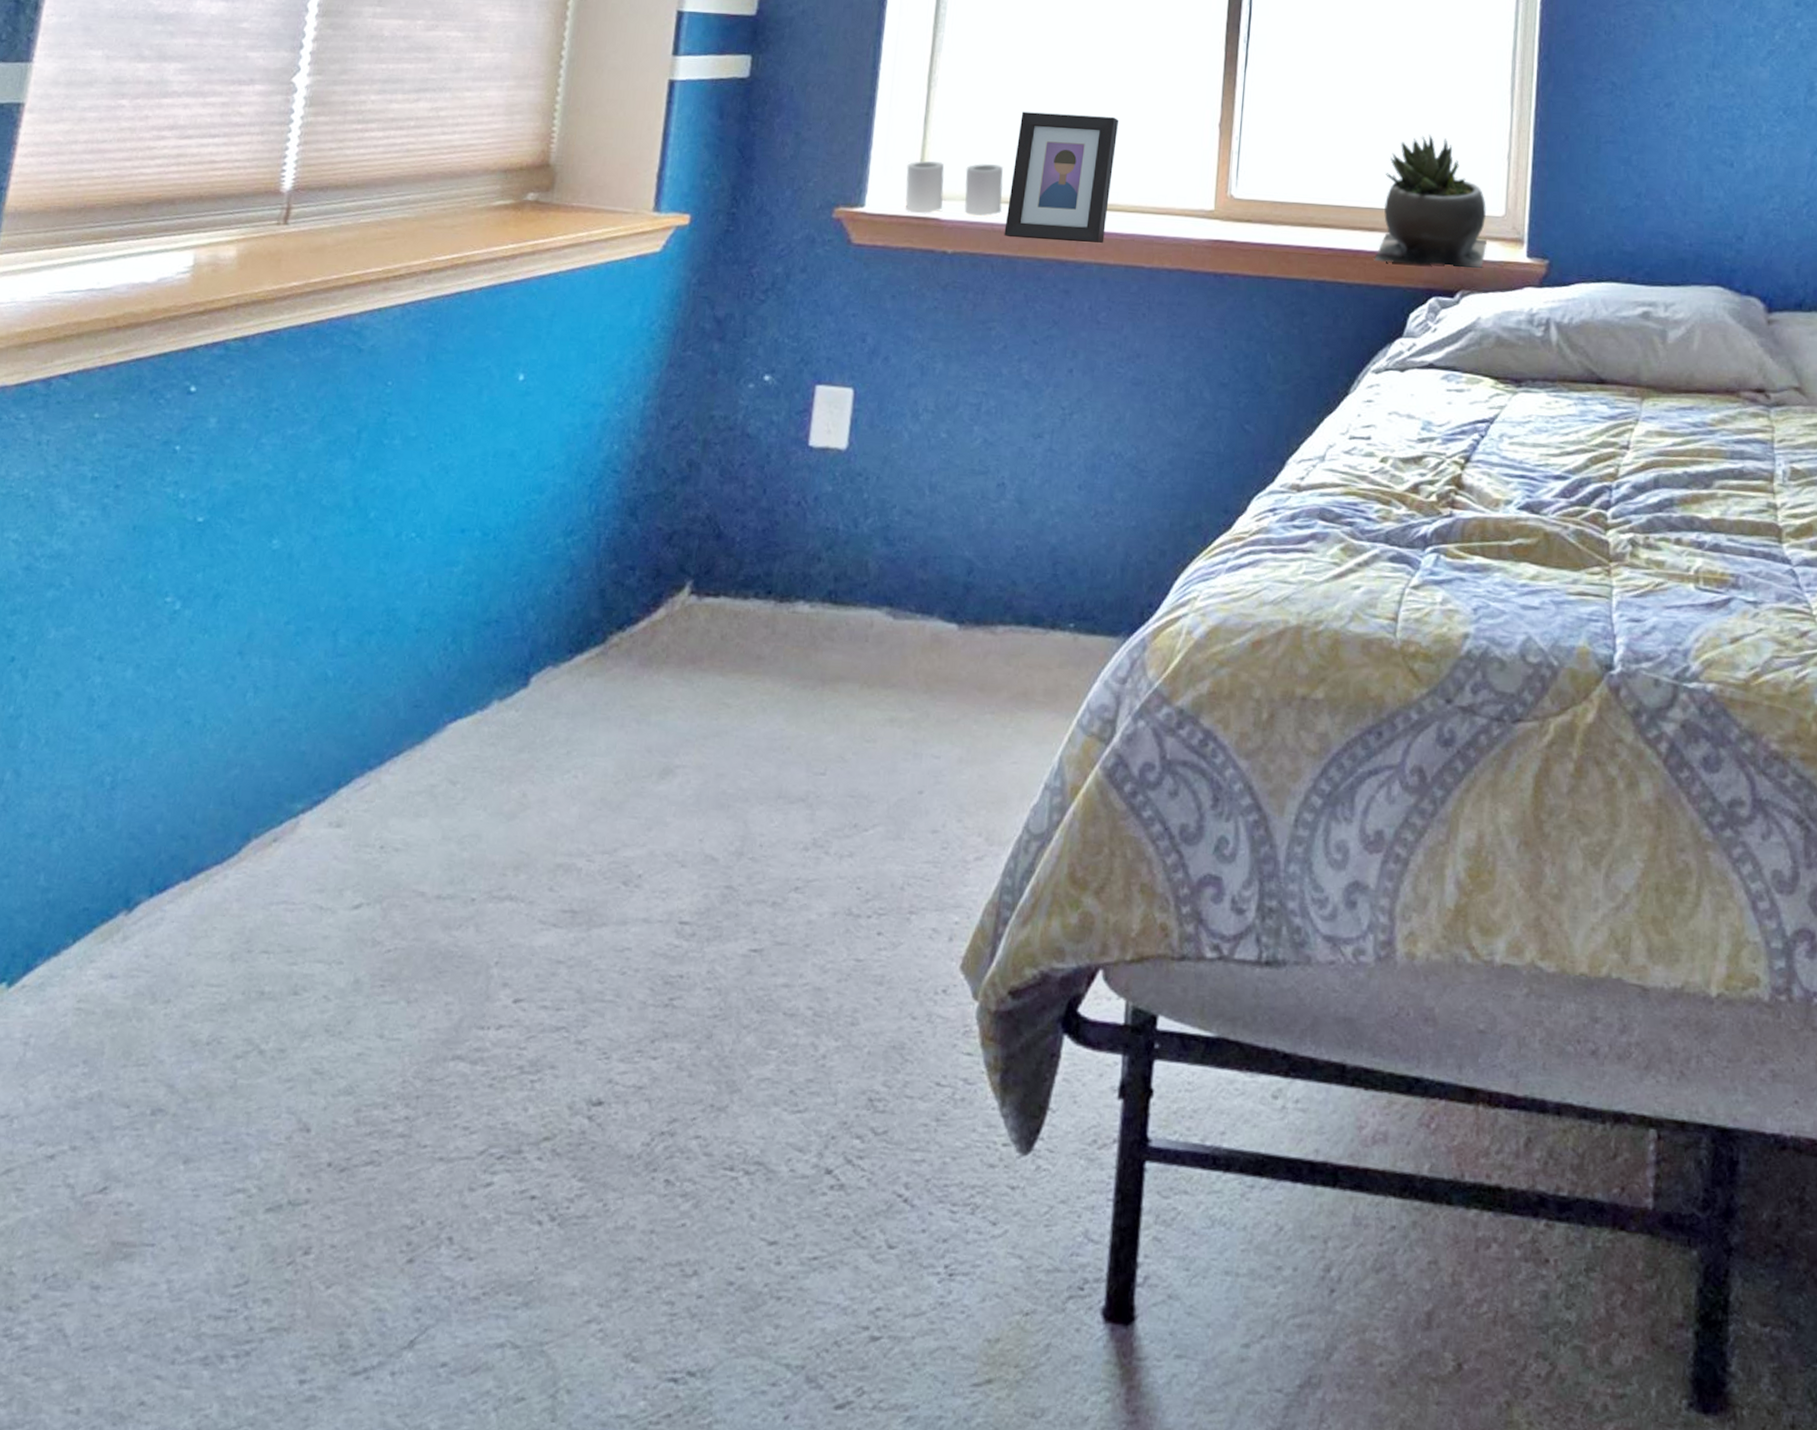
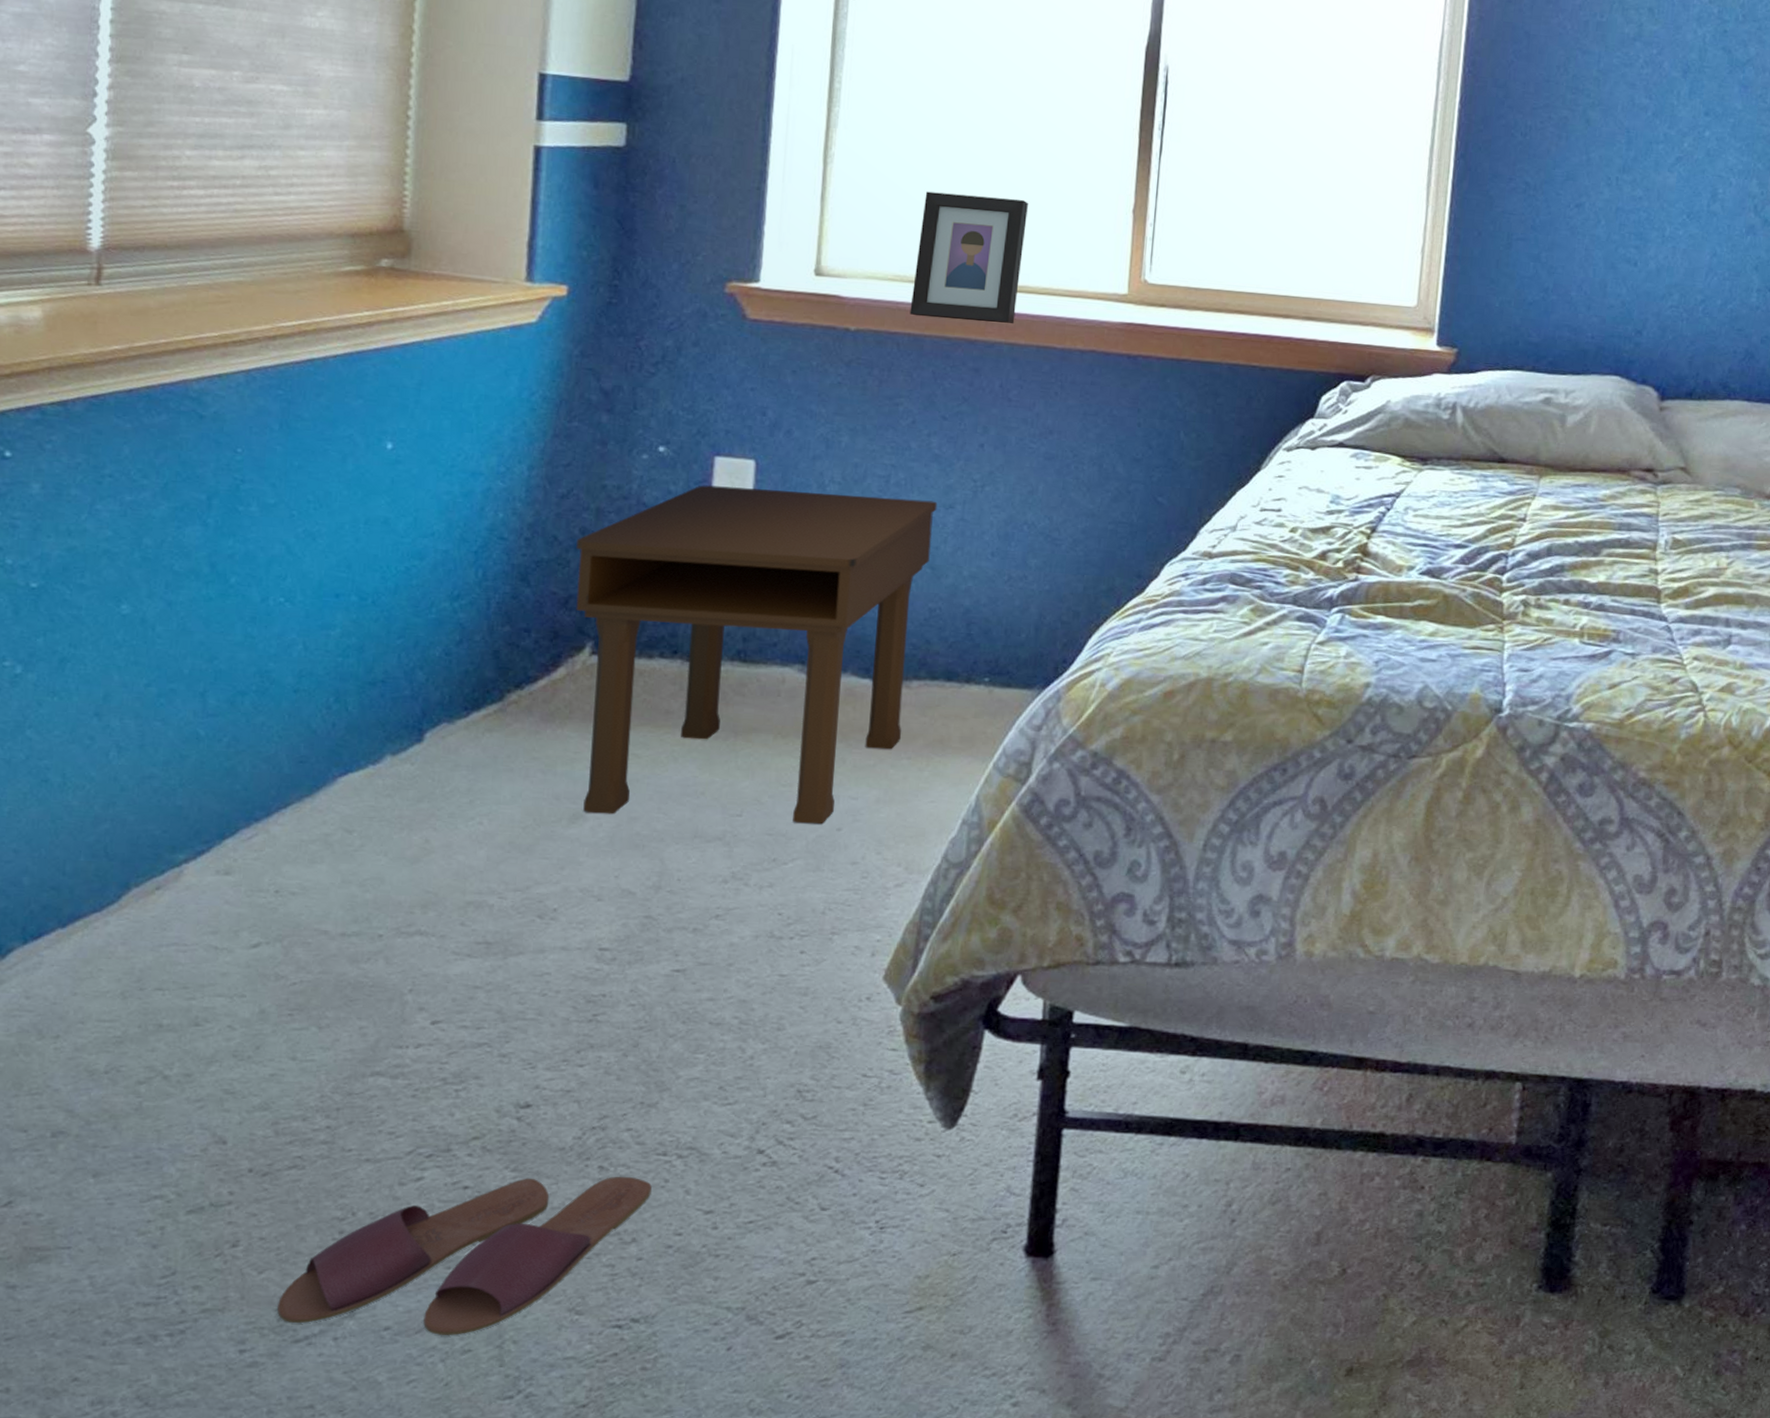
slippers: none [340,1189,717,1379] -> present [277,1176,652,1335]
nightstand: none [673,415,1027,785] -> present [576,485,938,824]
candle: present [905,161,1003,217] -> none [803,238,908,295]
succulent plant: present [1374,135,1487,269] -> none [1287,227,1399,356]

